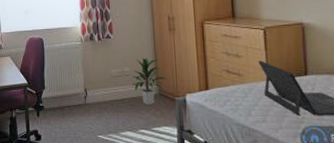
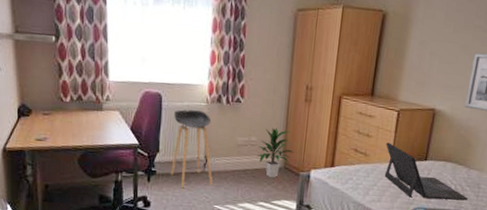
stool: none [55,49,95,121] -> present [170,109,213,189]

